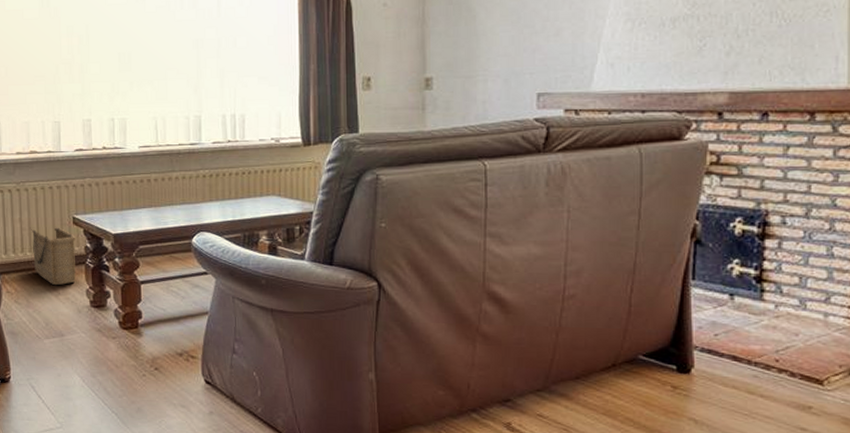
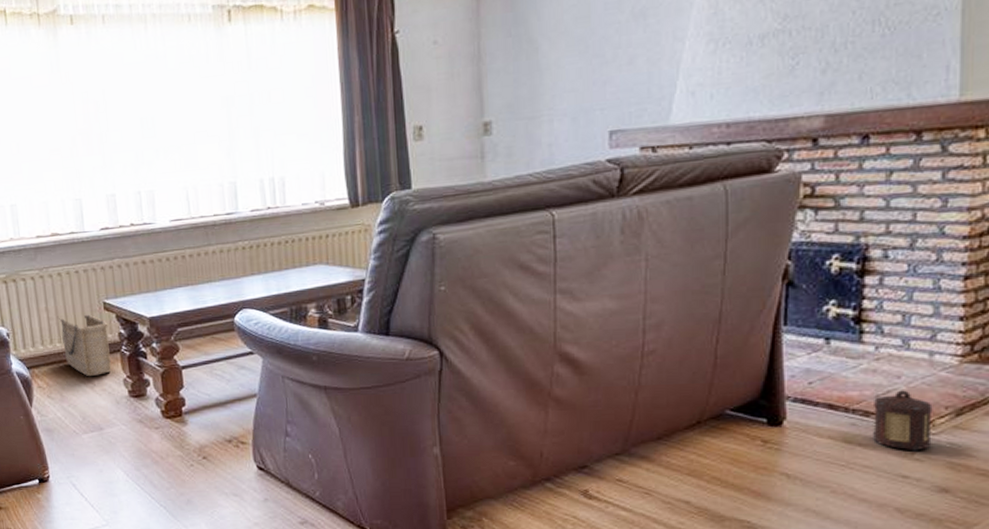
lantern: none [774,347,828,406] -> present [873,390,933,451]

